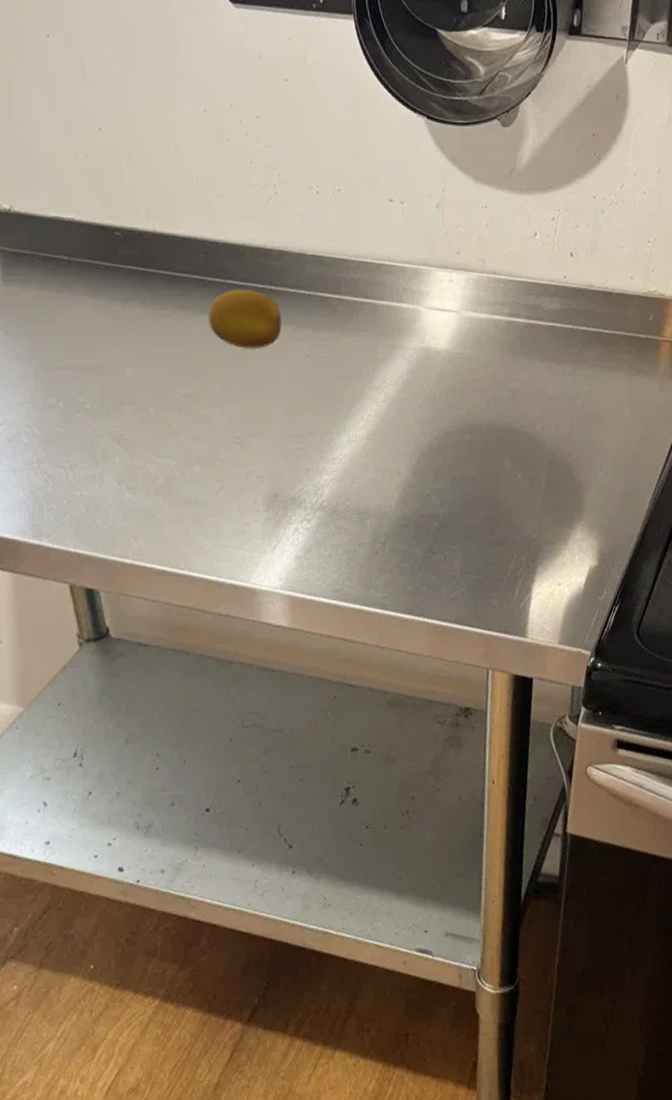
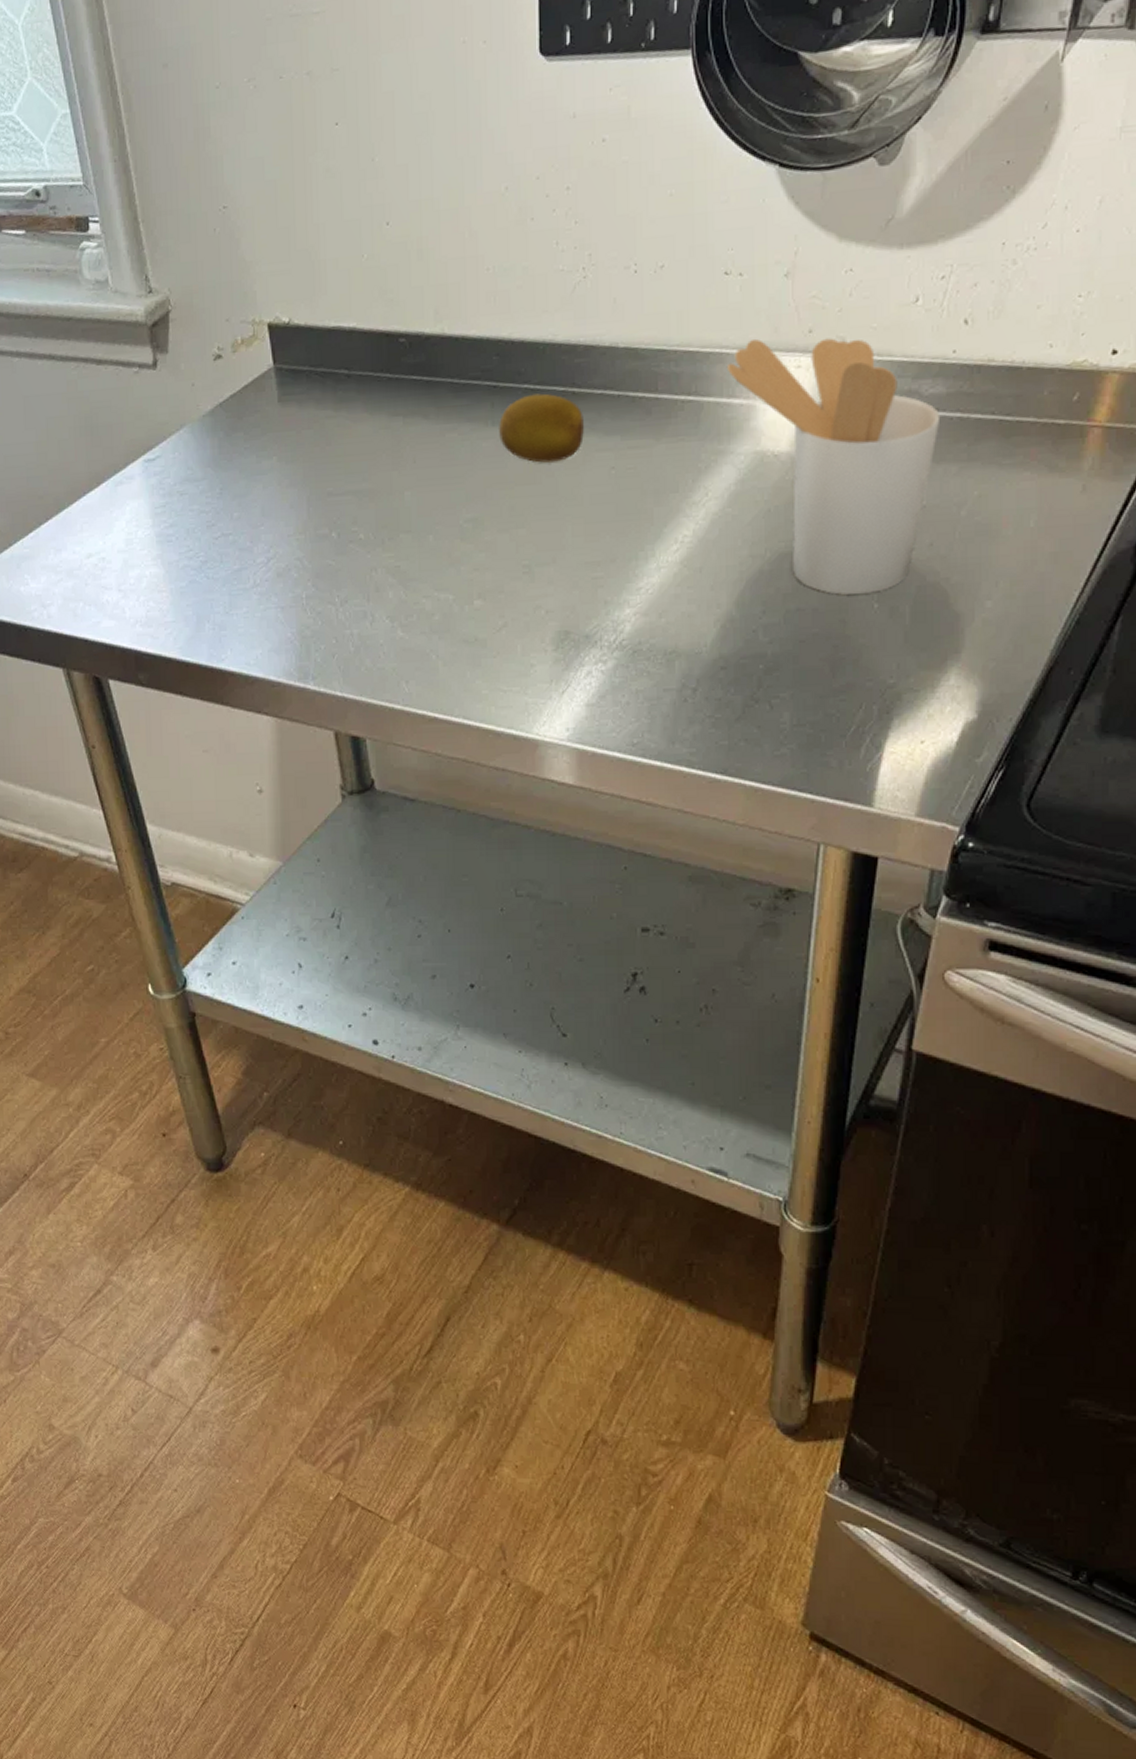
utensil holder: none [395,256,558,466] -> present [726,338,941,595]

